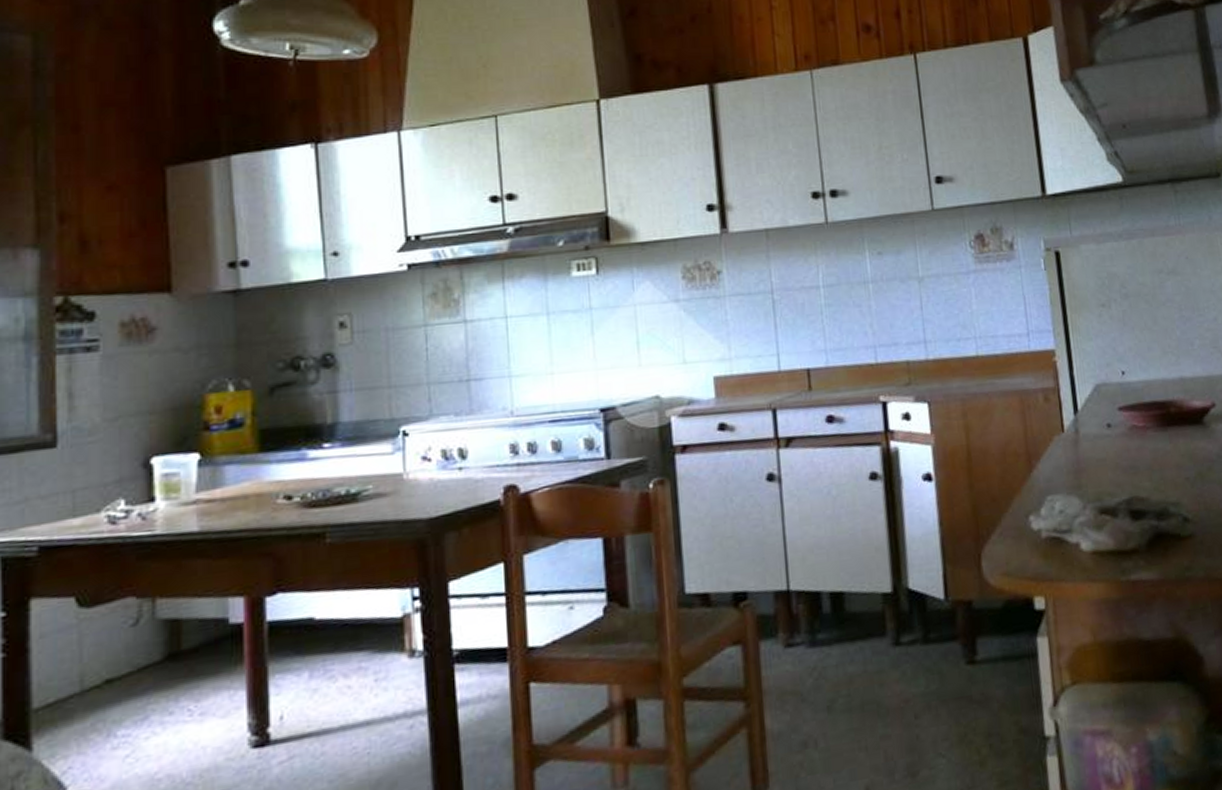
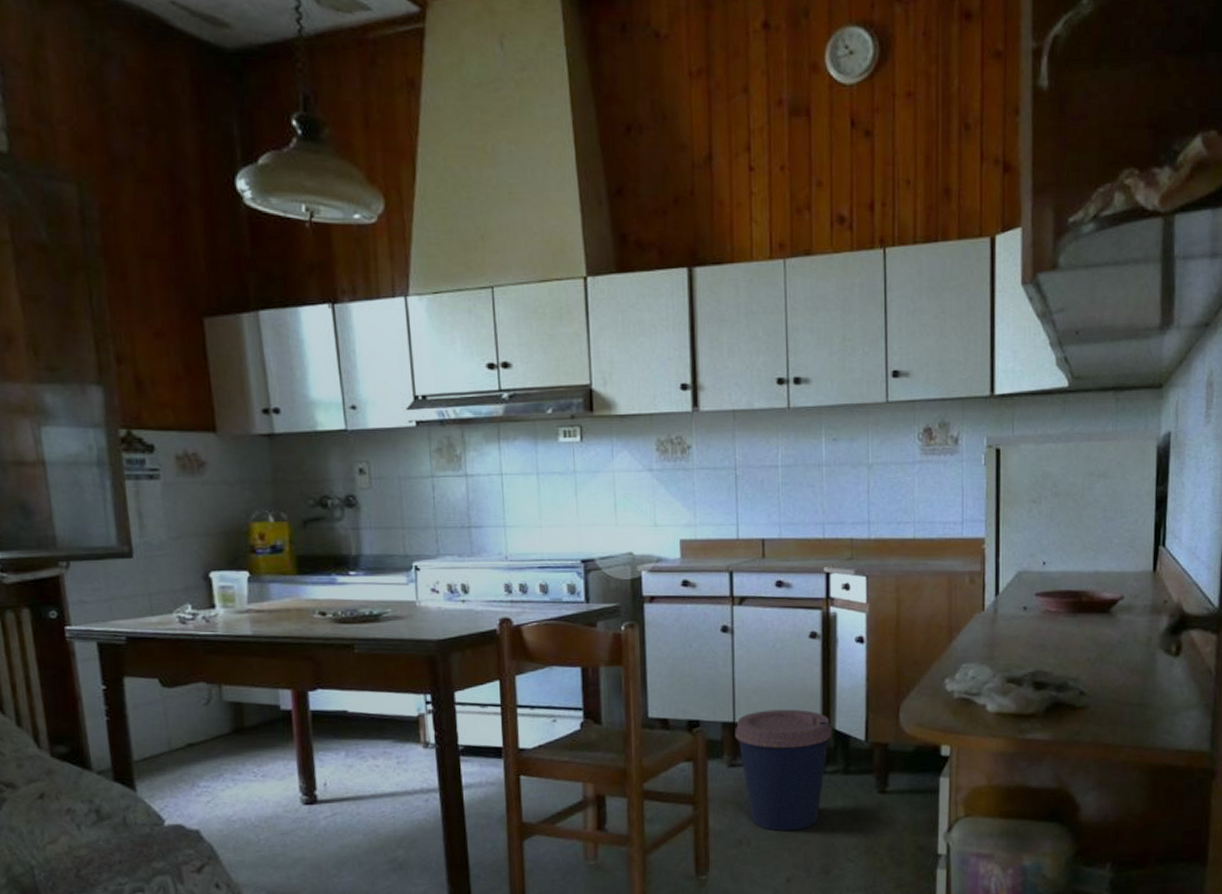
coffee cup: none [790,567,906,726] -> present [735,709,833,832]

